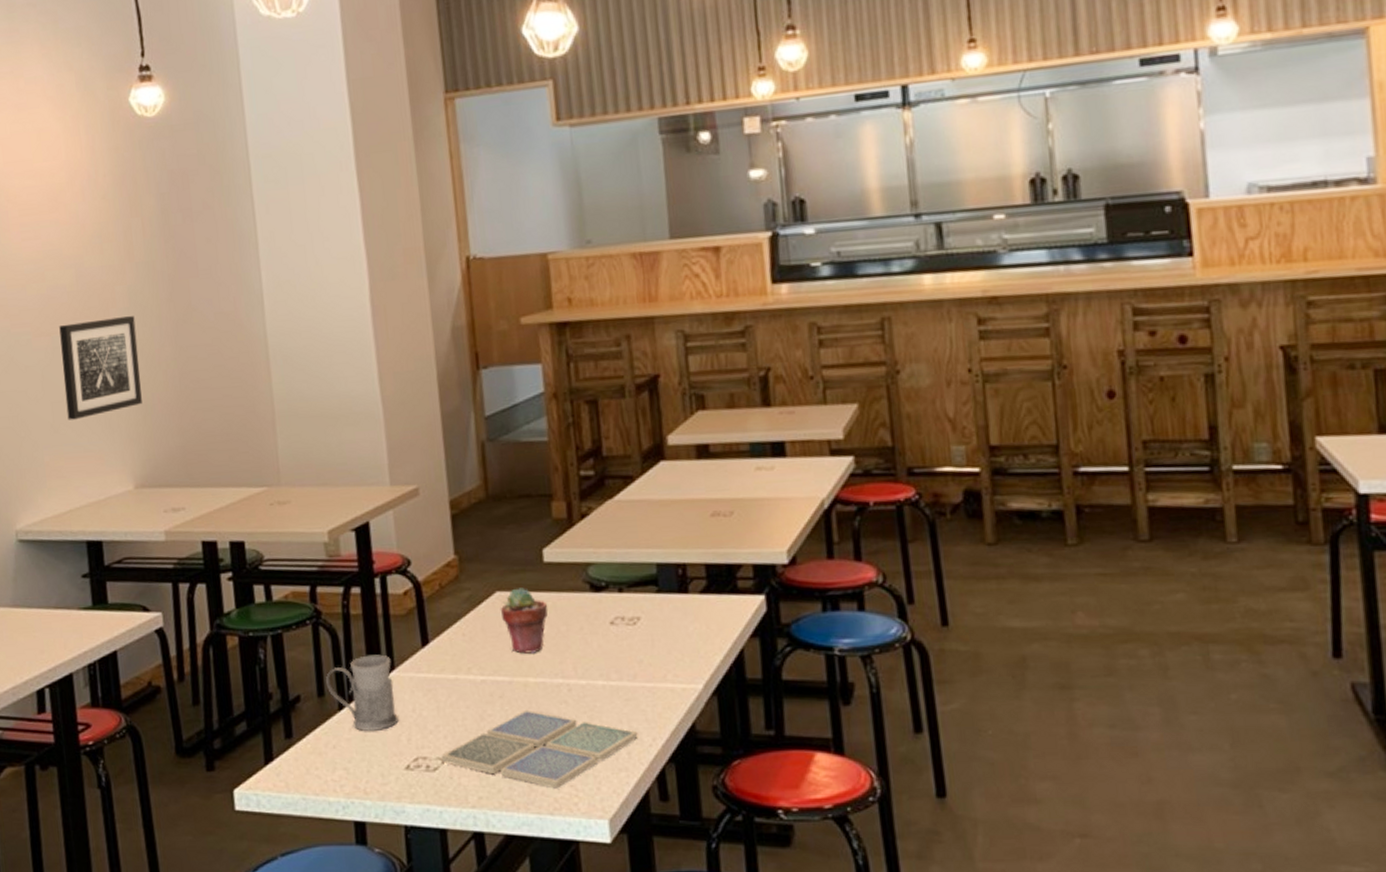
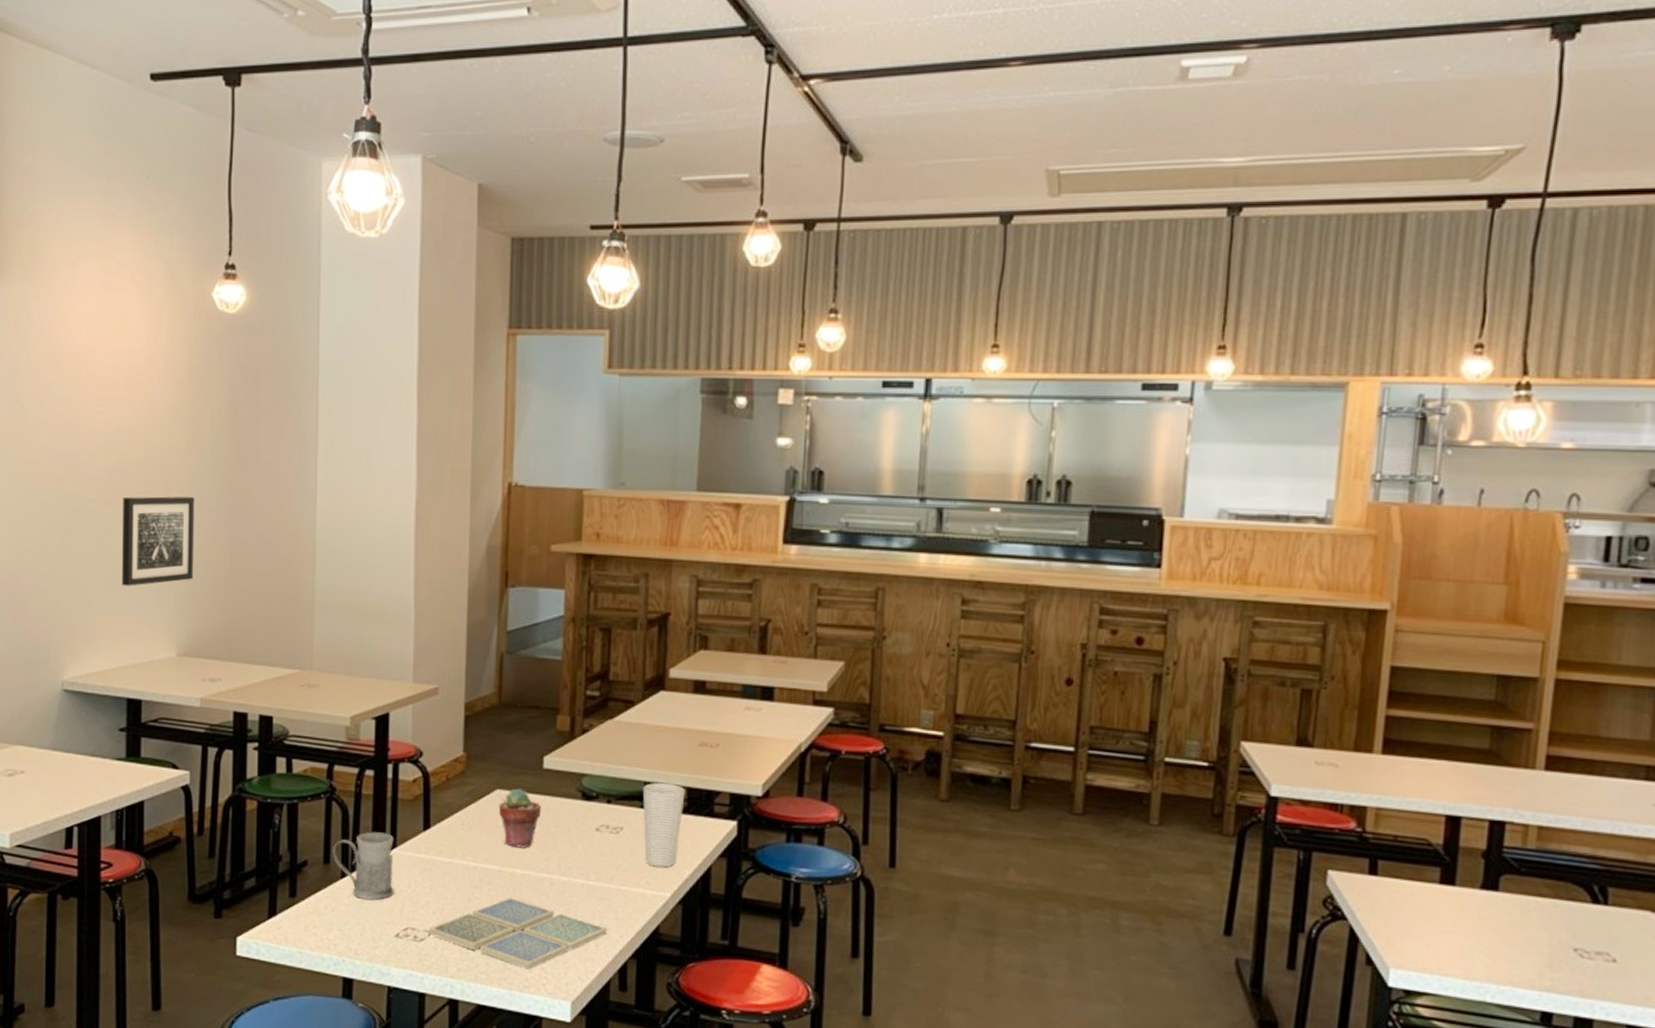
cup: none [655,561,704,657] -> present [642,782,685,868]

